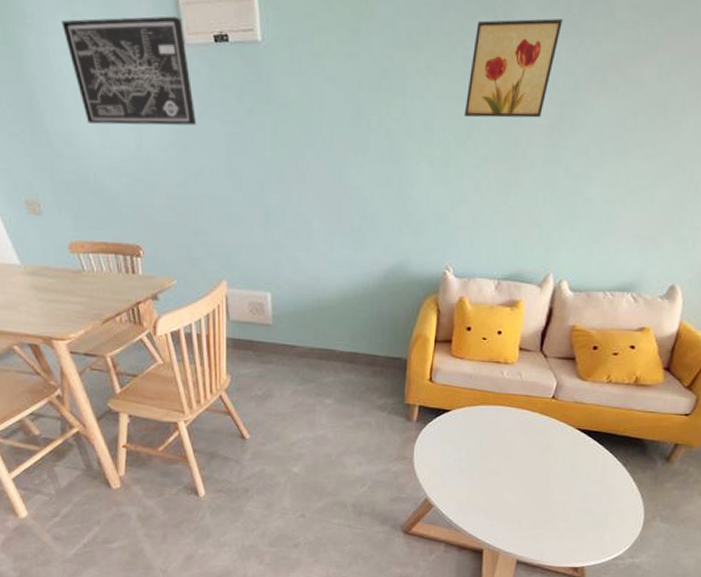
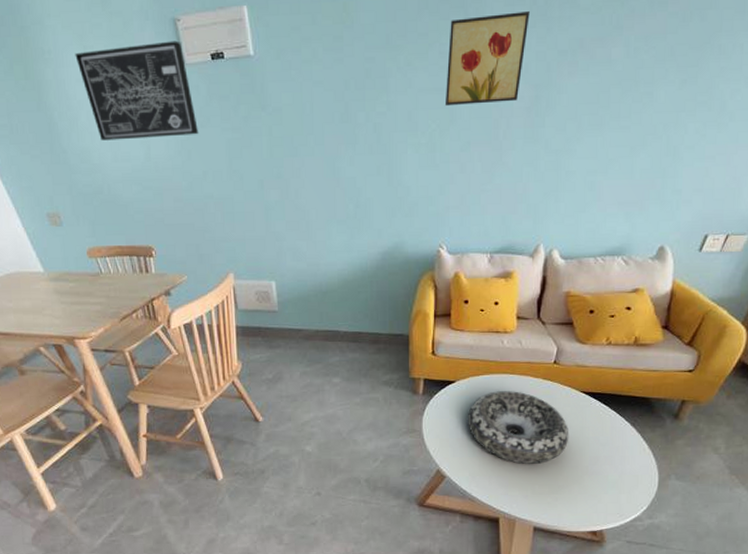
decorative bowl: none [460,423,561,499] -> present [468,391,569,465]

